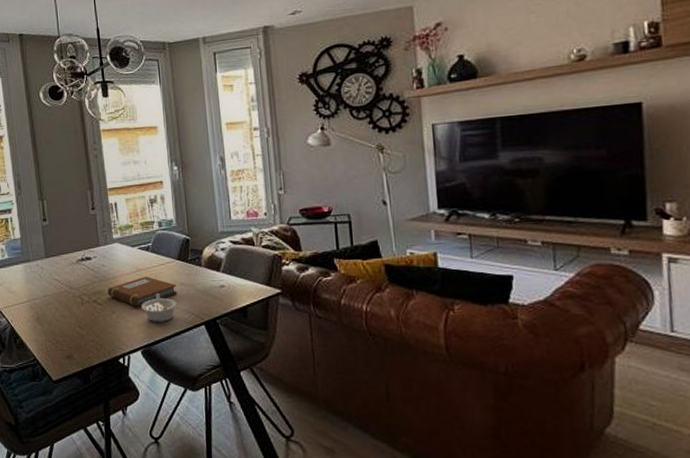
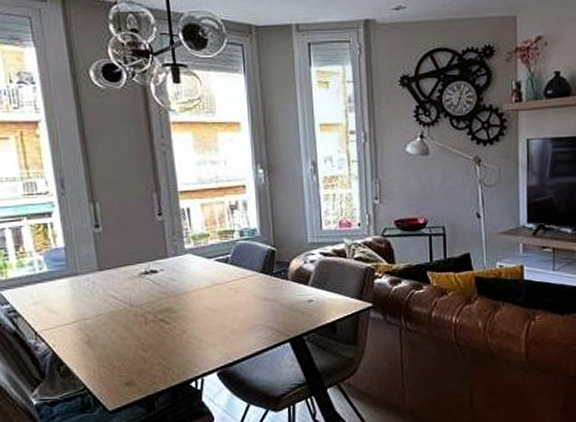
notebook: present [108,276,178,307] -> none [177,291,260,325]
legume: present [141,294,177,322] -> none [218,310,260,341]

